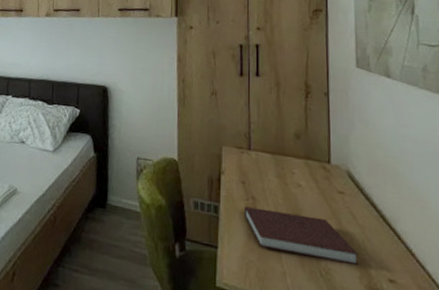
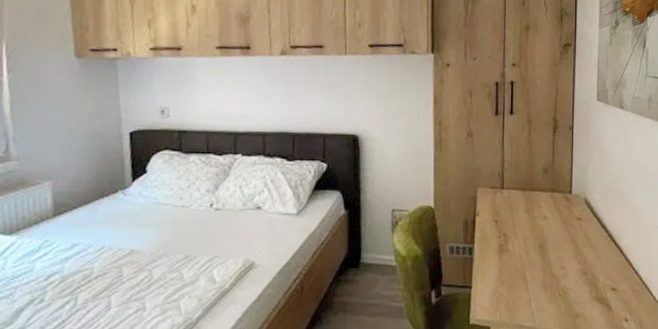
notebook: present [243,206,359,265] -> none [496,243,590,282]

